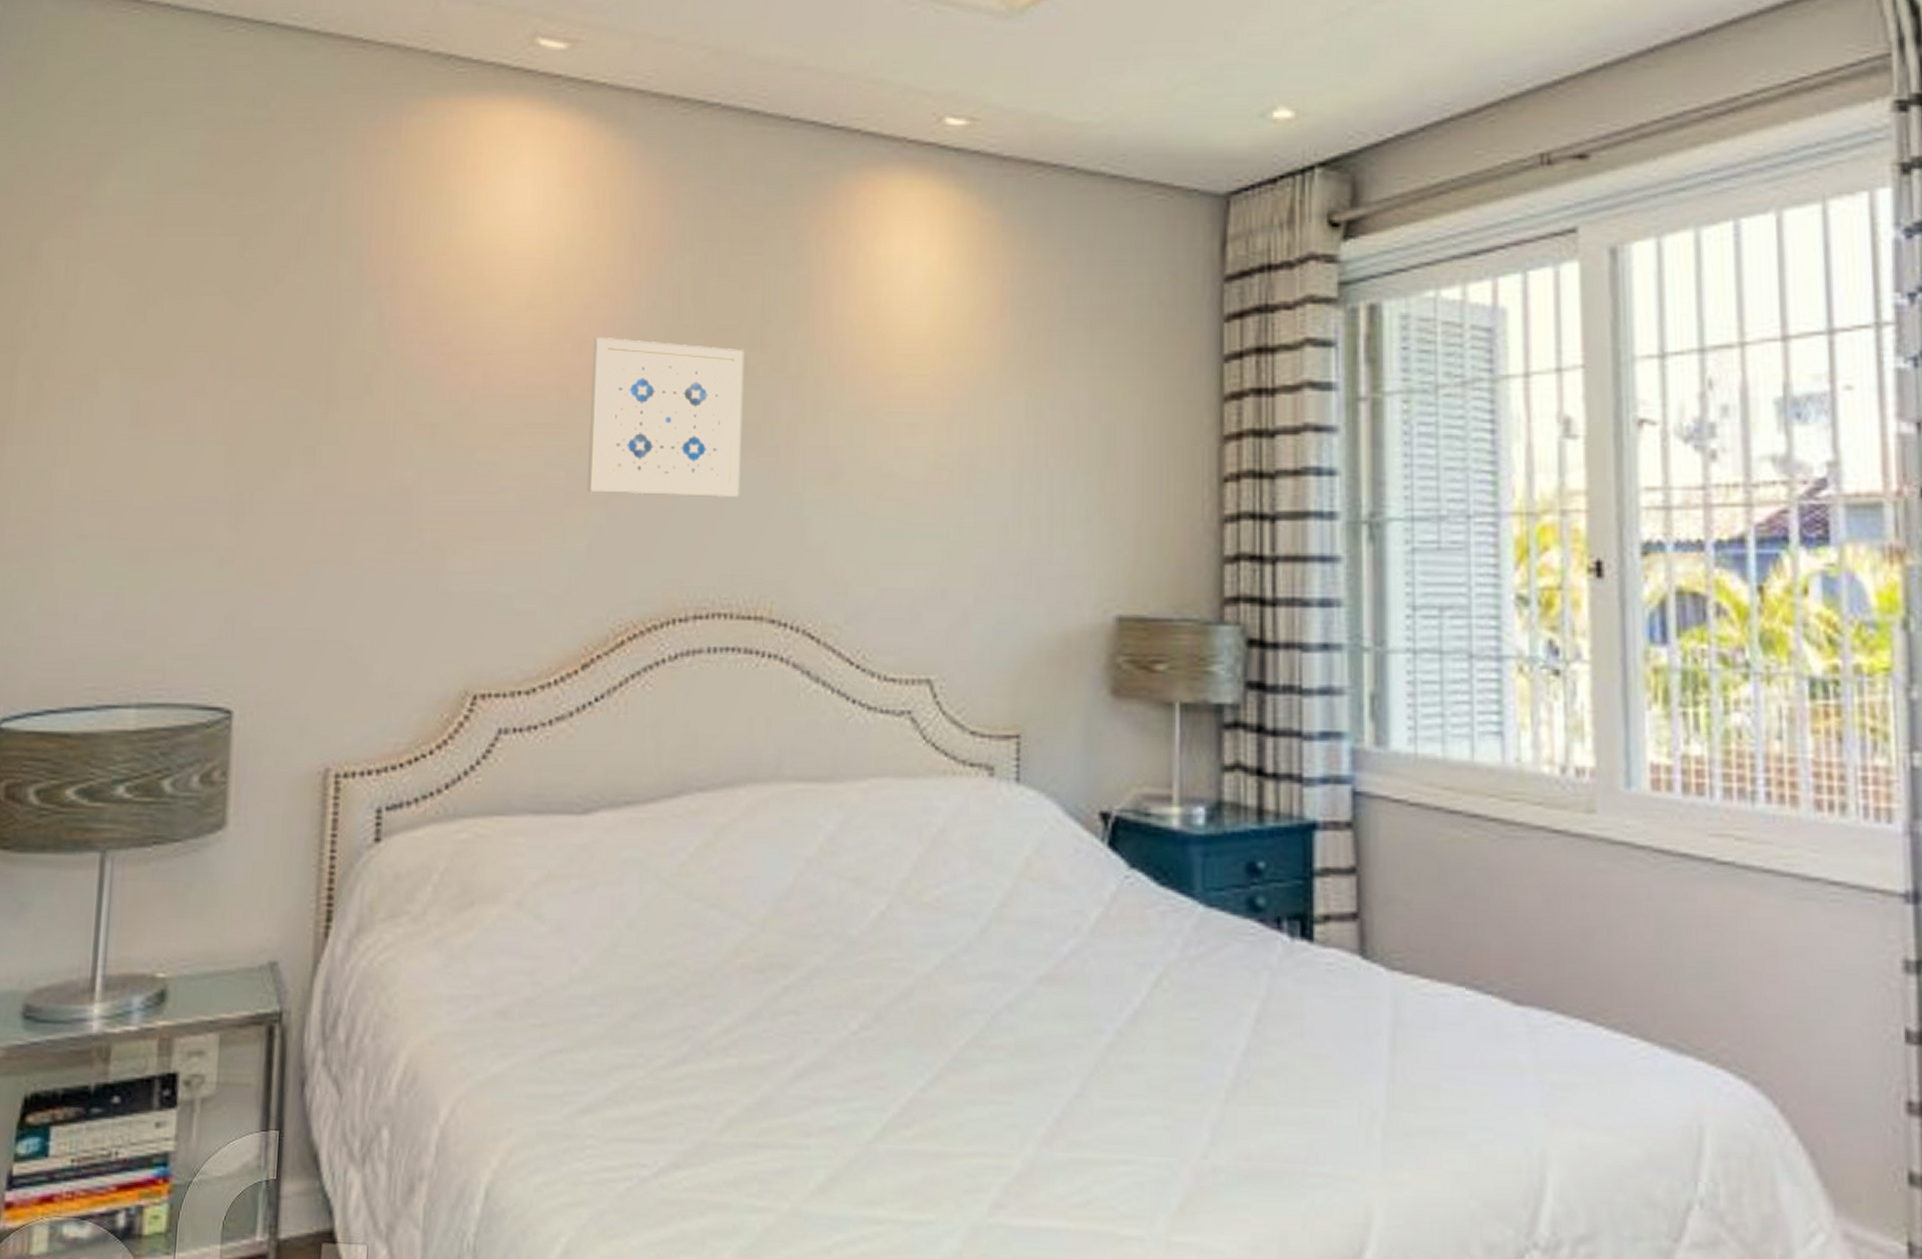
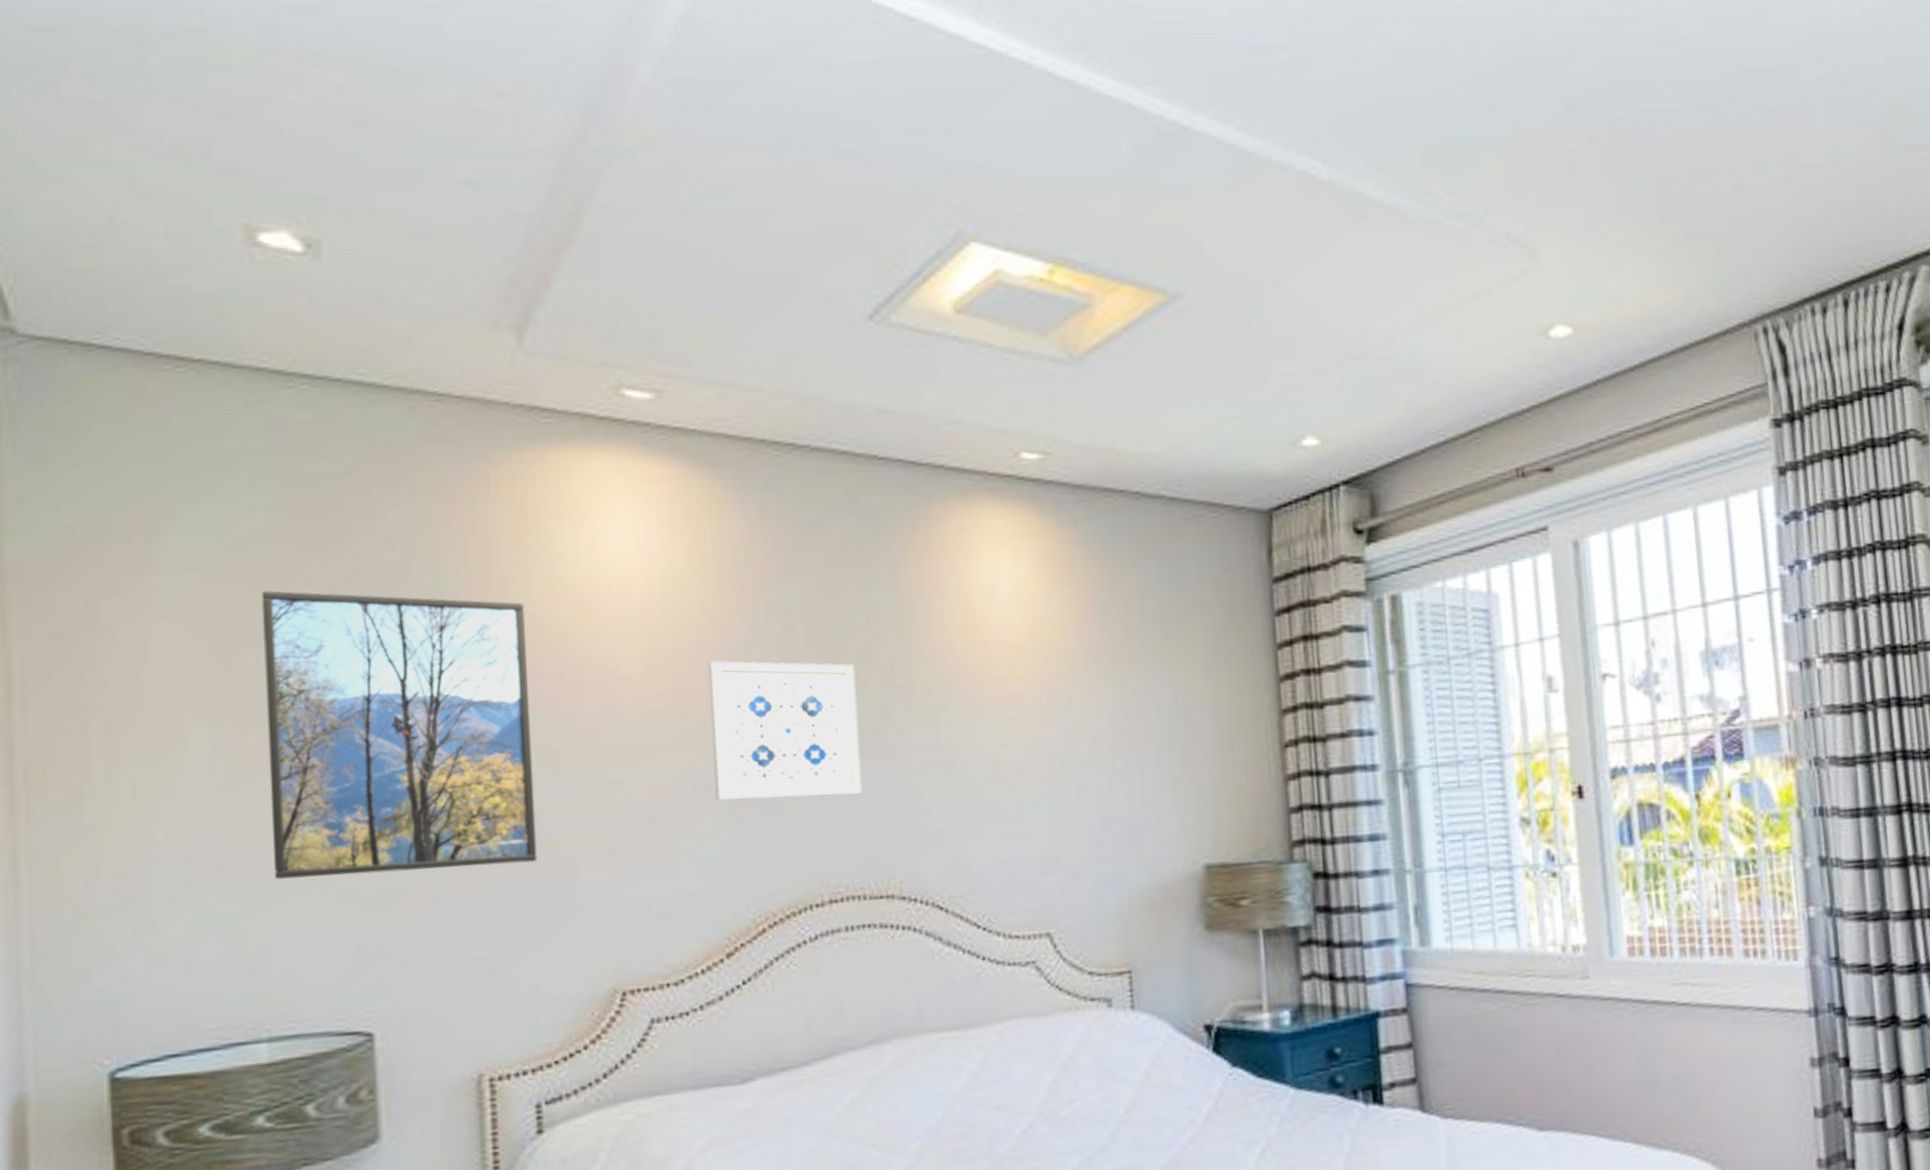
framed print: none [161,238,420,544] -> present [261,591,538,880]

